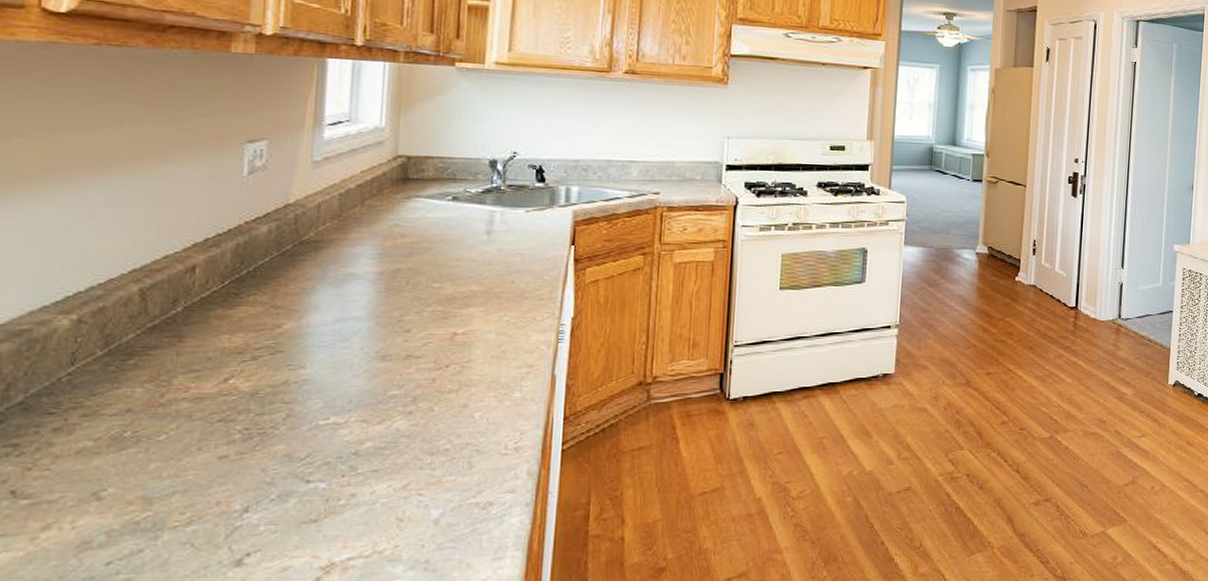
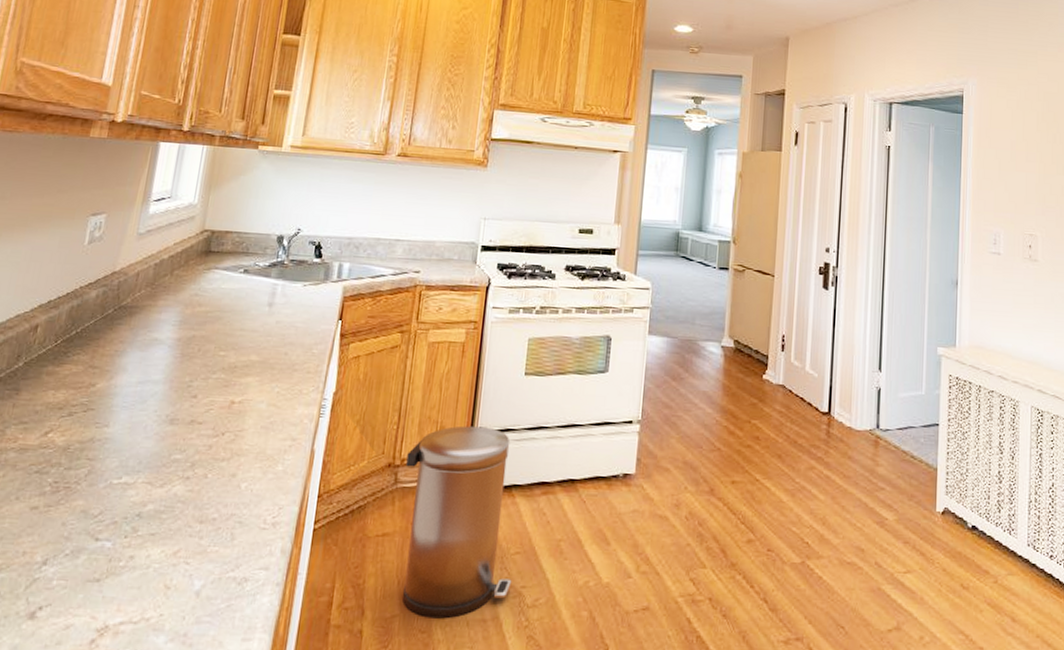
pedal bin: none [658,341,776,519] -> present [403,425,512,619]

